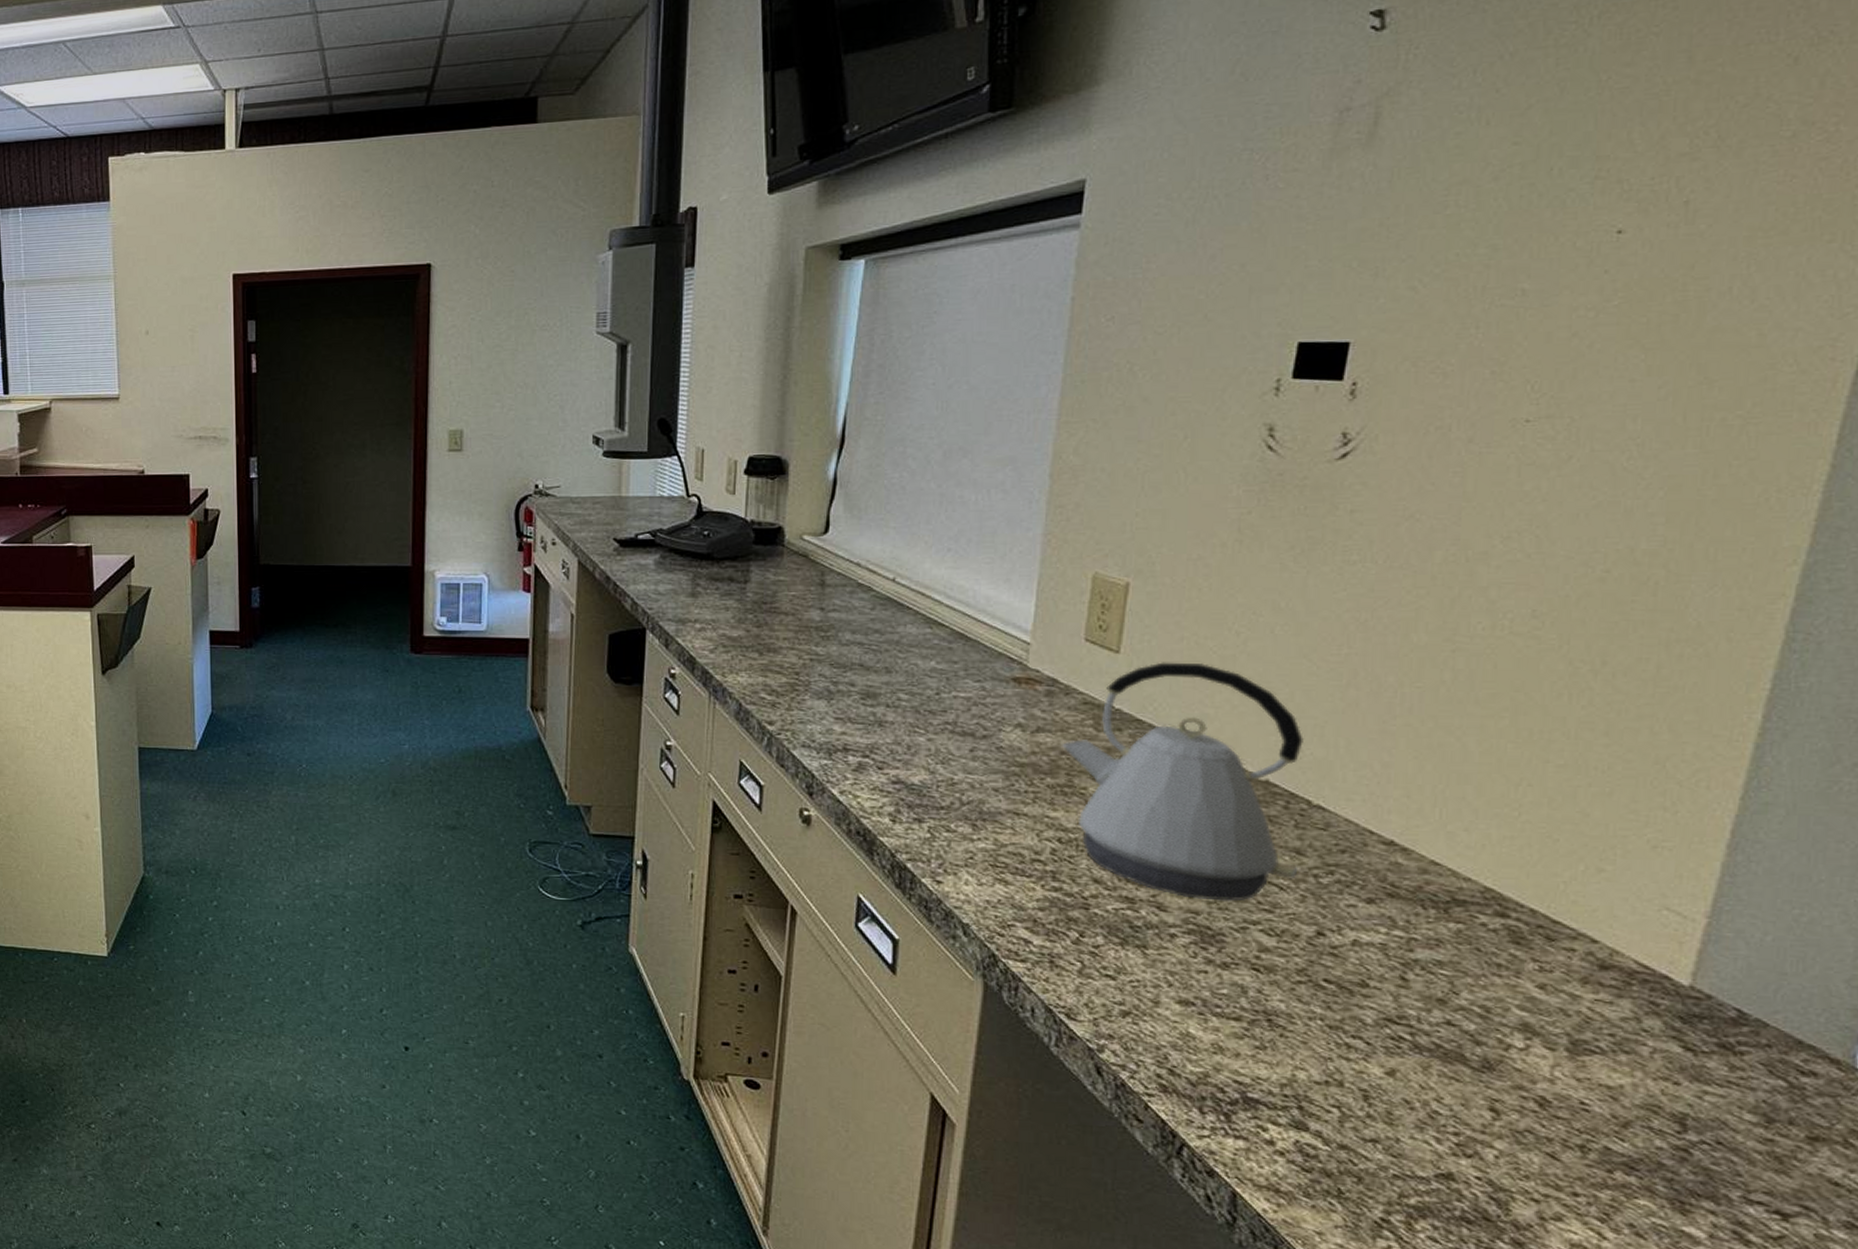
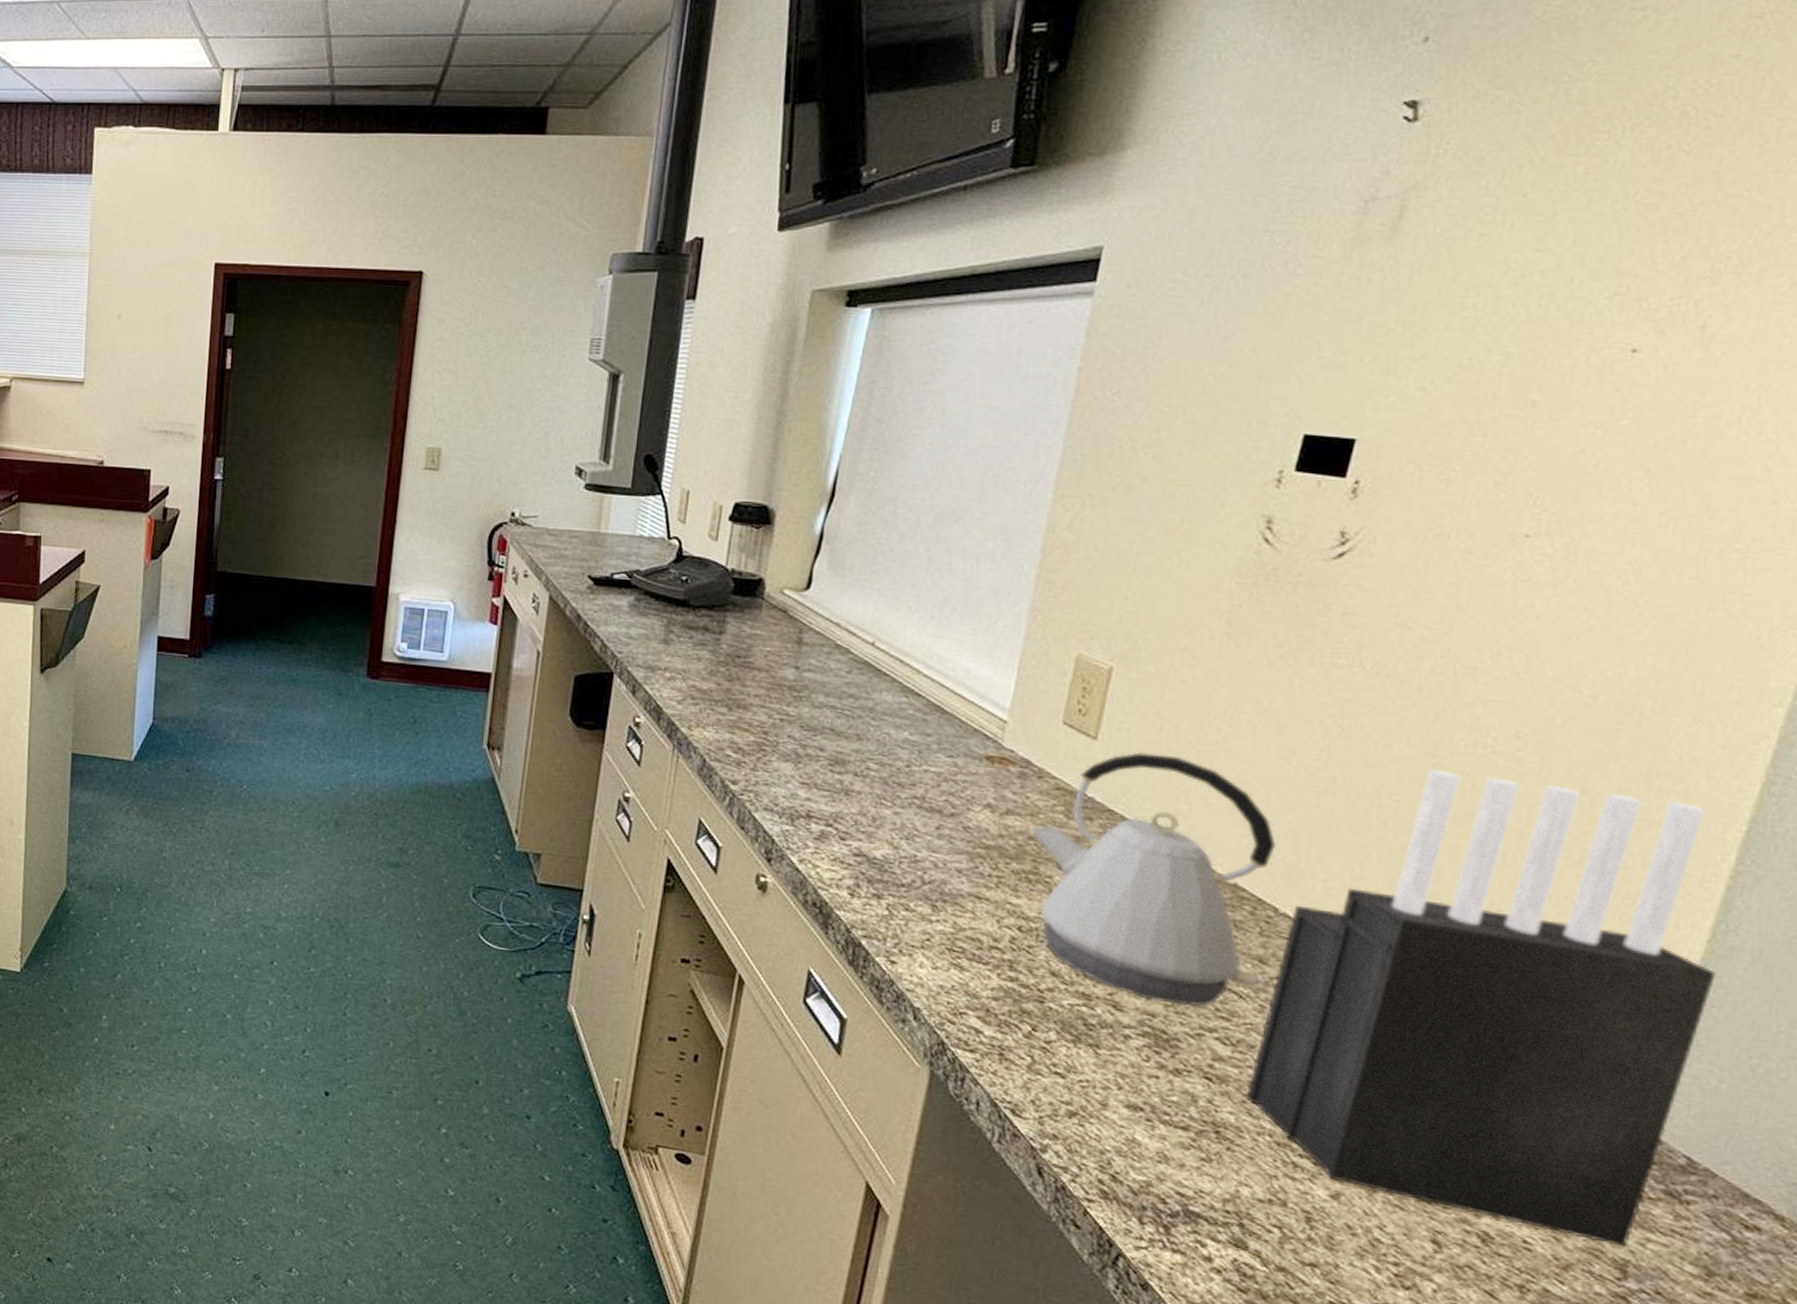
knife block: none [1294,654,1752,1101] -> present [1245,769,1716,1247]

